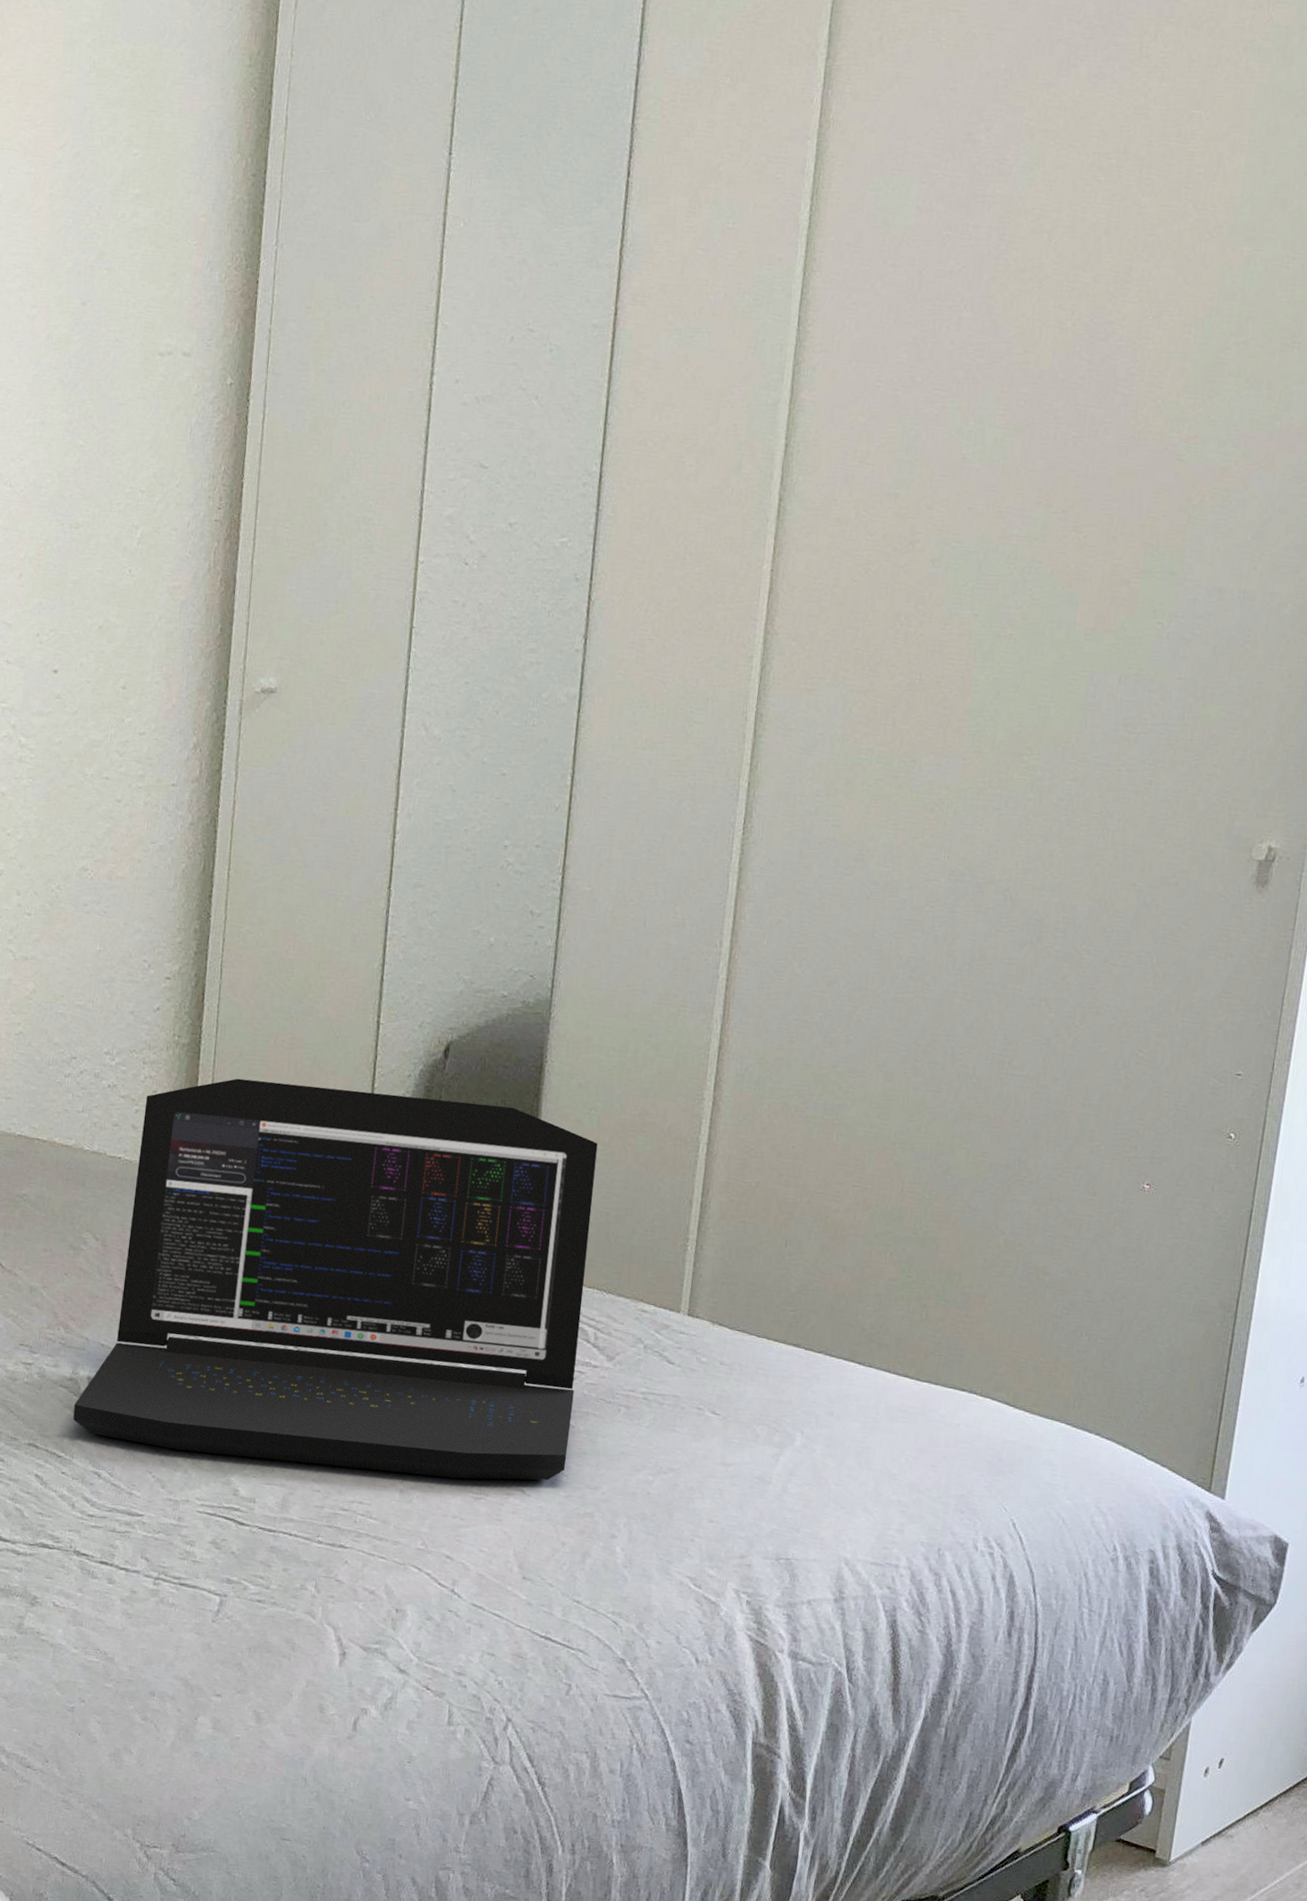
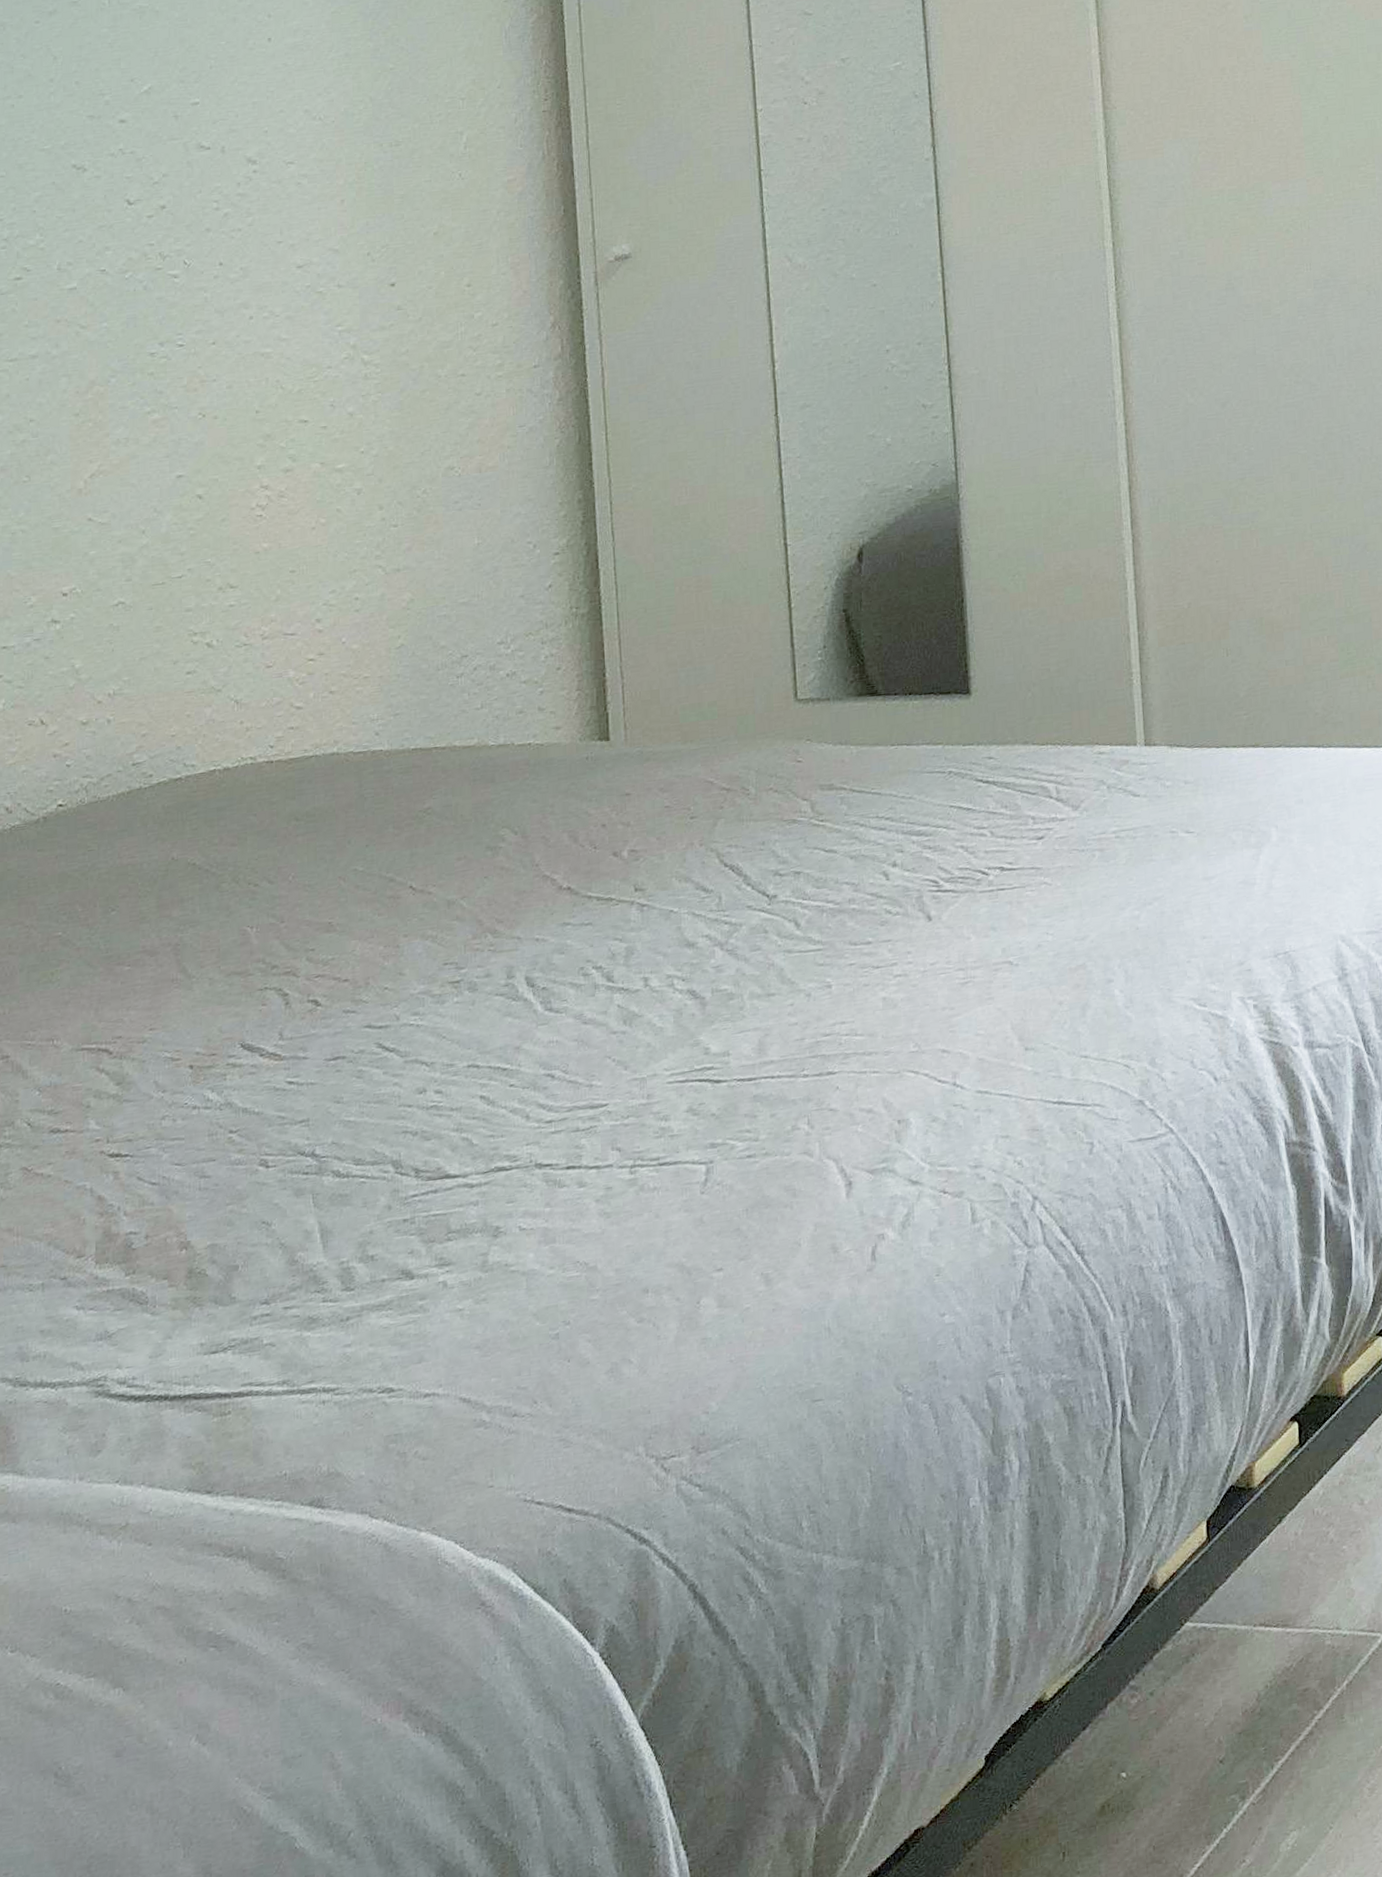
laptop: present [73,1078,598,1481] -> none [514,592,1049,1036]

